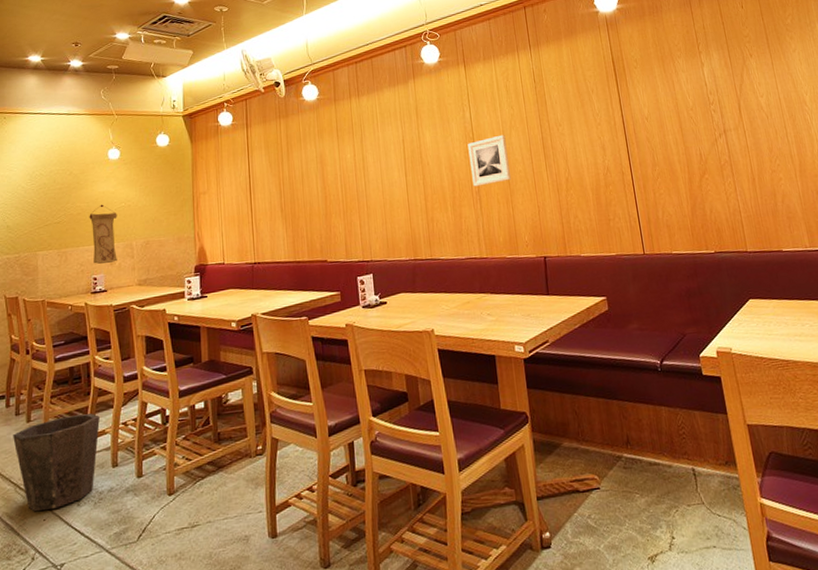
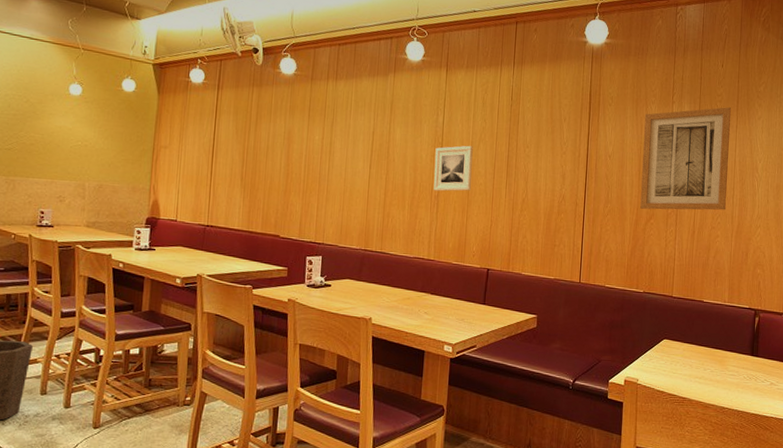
wall scroll: present [89,204,117,264] -> none [42,139,72,200]
wall art: none [673,46,783,166] -> present [640,107,732,210]

